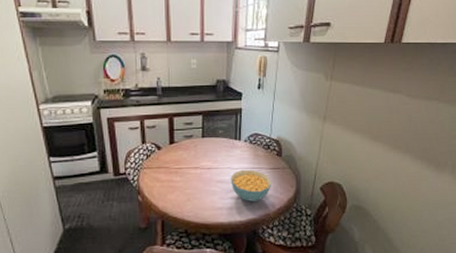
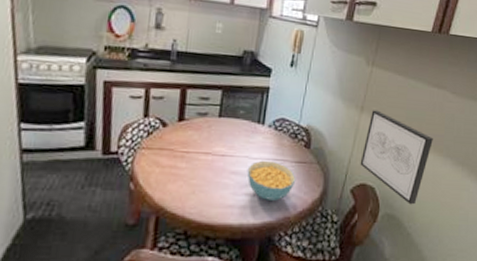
wall art: none [326,118,392,196] -> present [360,110,433,205]

